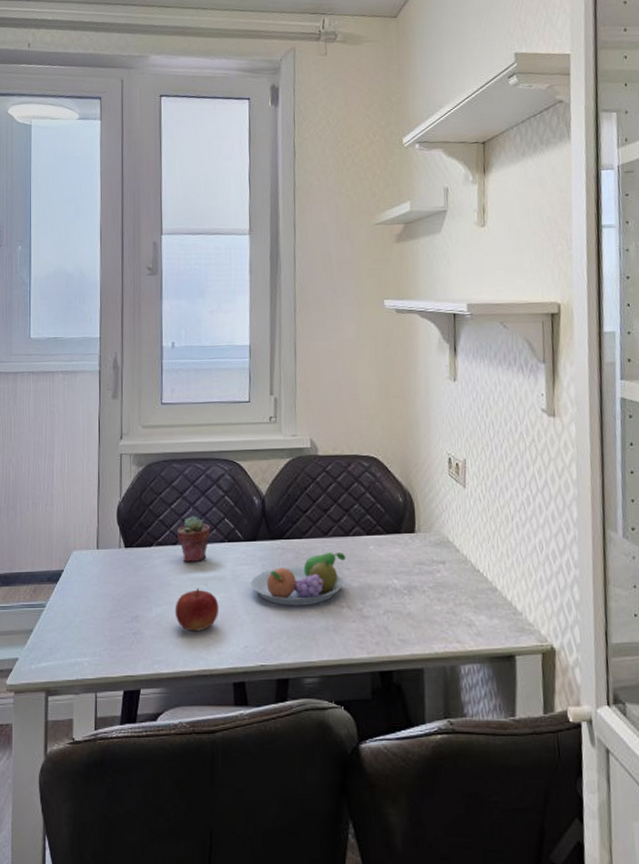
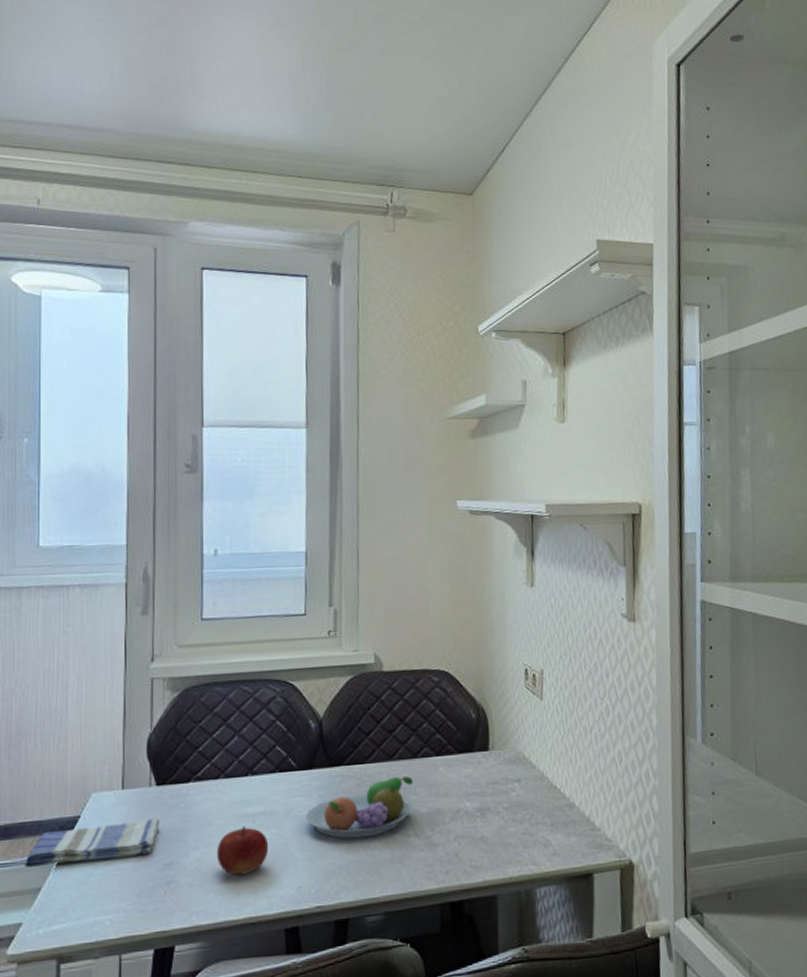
dish towel: none [19,576,128,612] -> present [24,818,160,868]
potted succulent: present [177,516,211,563] -> none [220,745,259,798]

